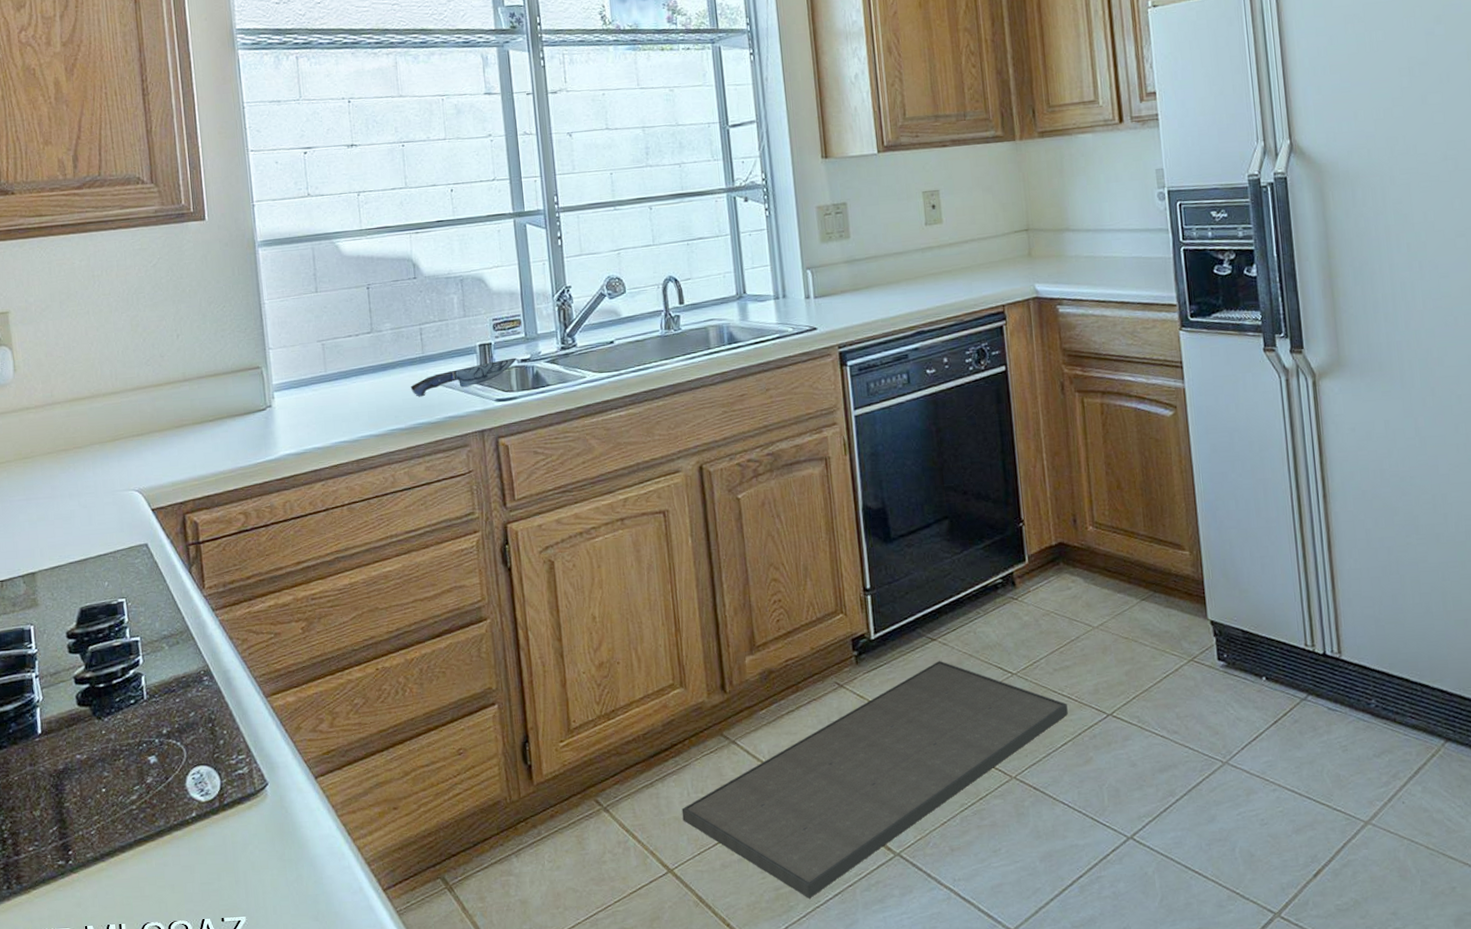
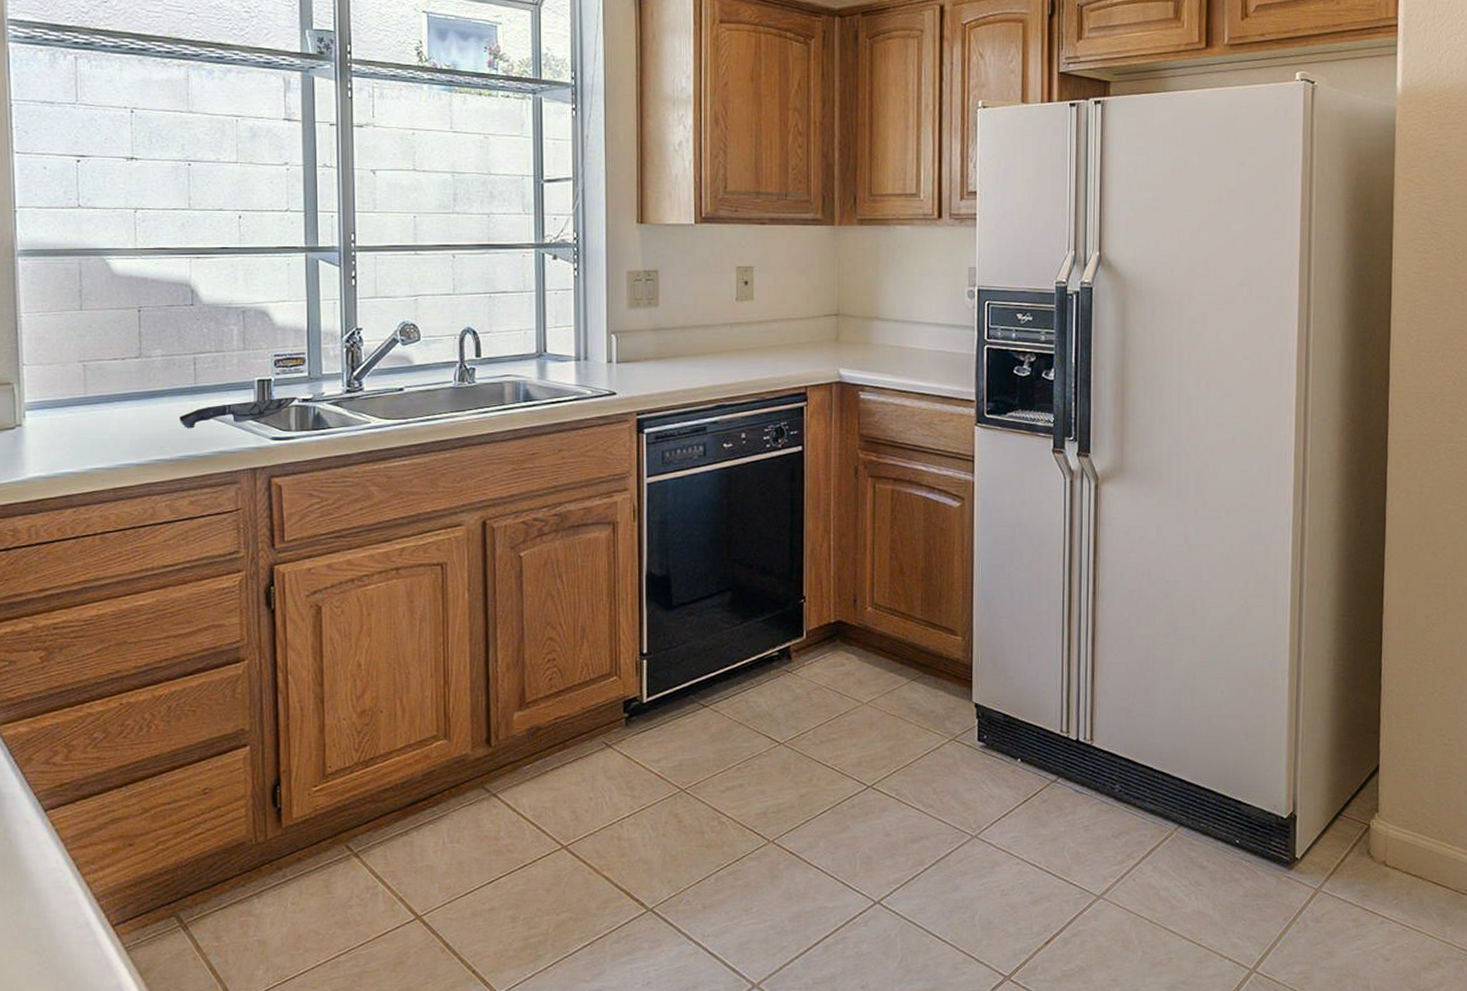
doormat: present [681,661,1068,898] -> none [435,727,830,949]

